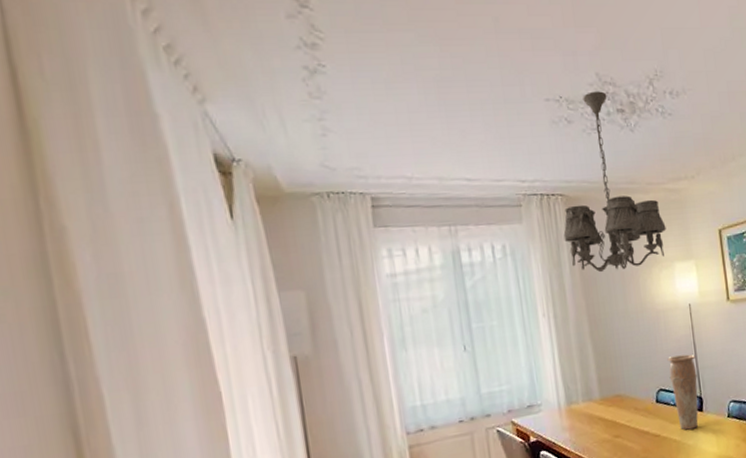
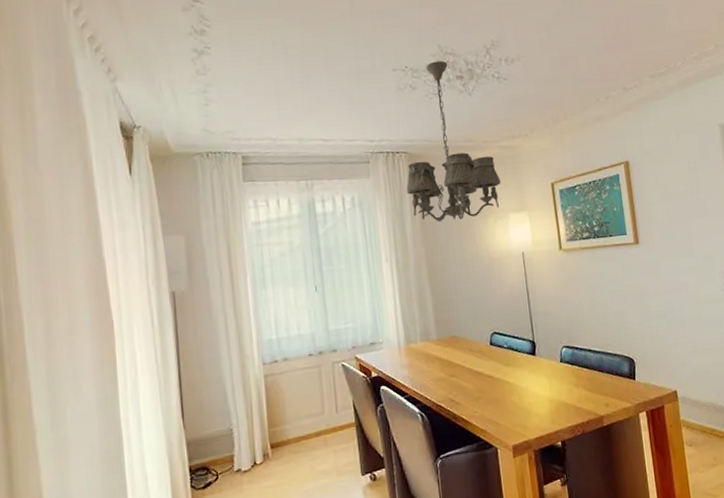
vase: present [667,354,699,430] -> none [501,300,531,373]

